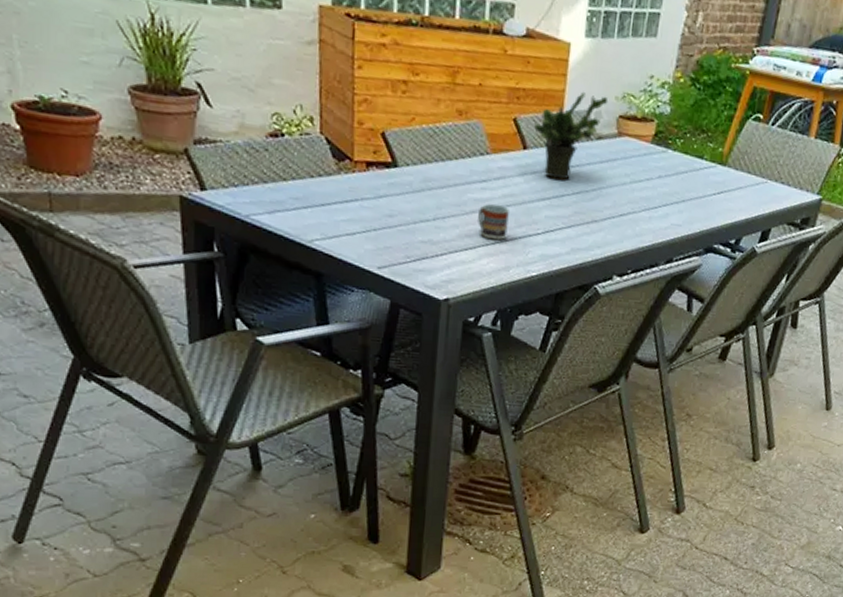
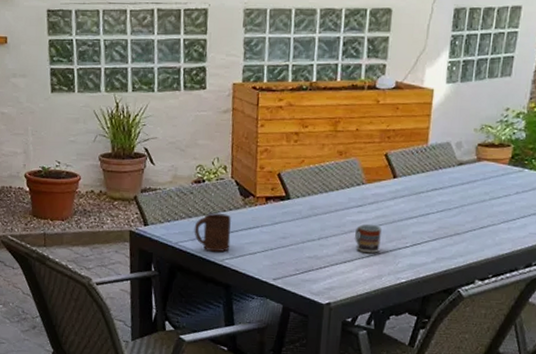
cup: none [271,178,323,231] -> present [194,213,232,253]
potted plant: present [534,91,608,180] -> none [403,127,468,201]

